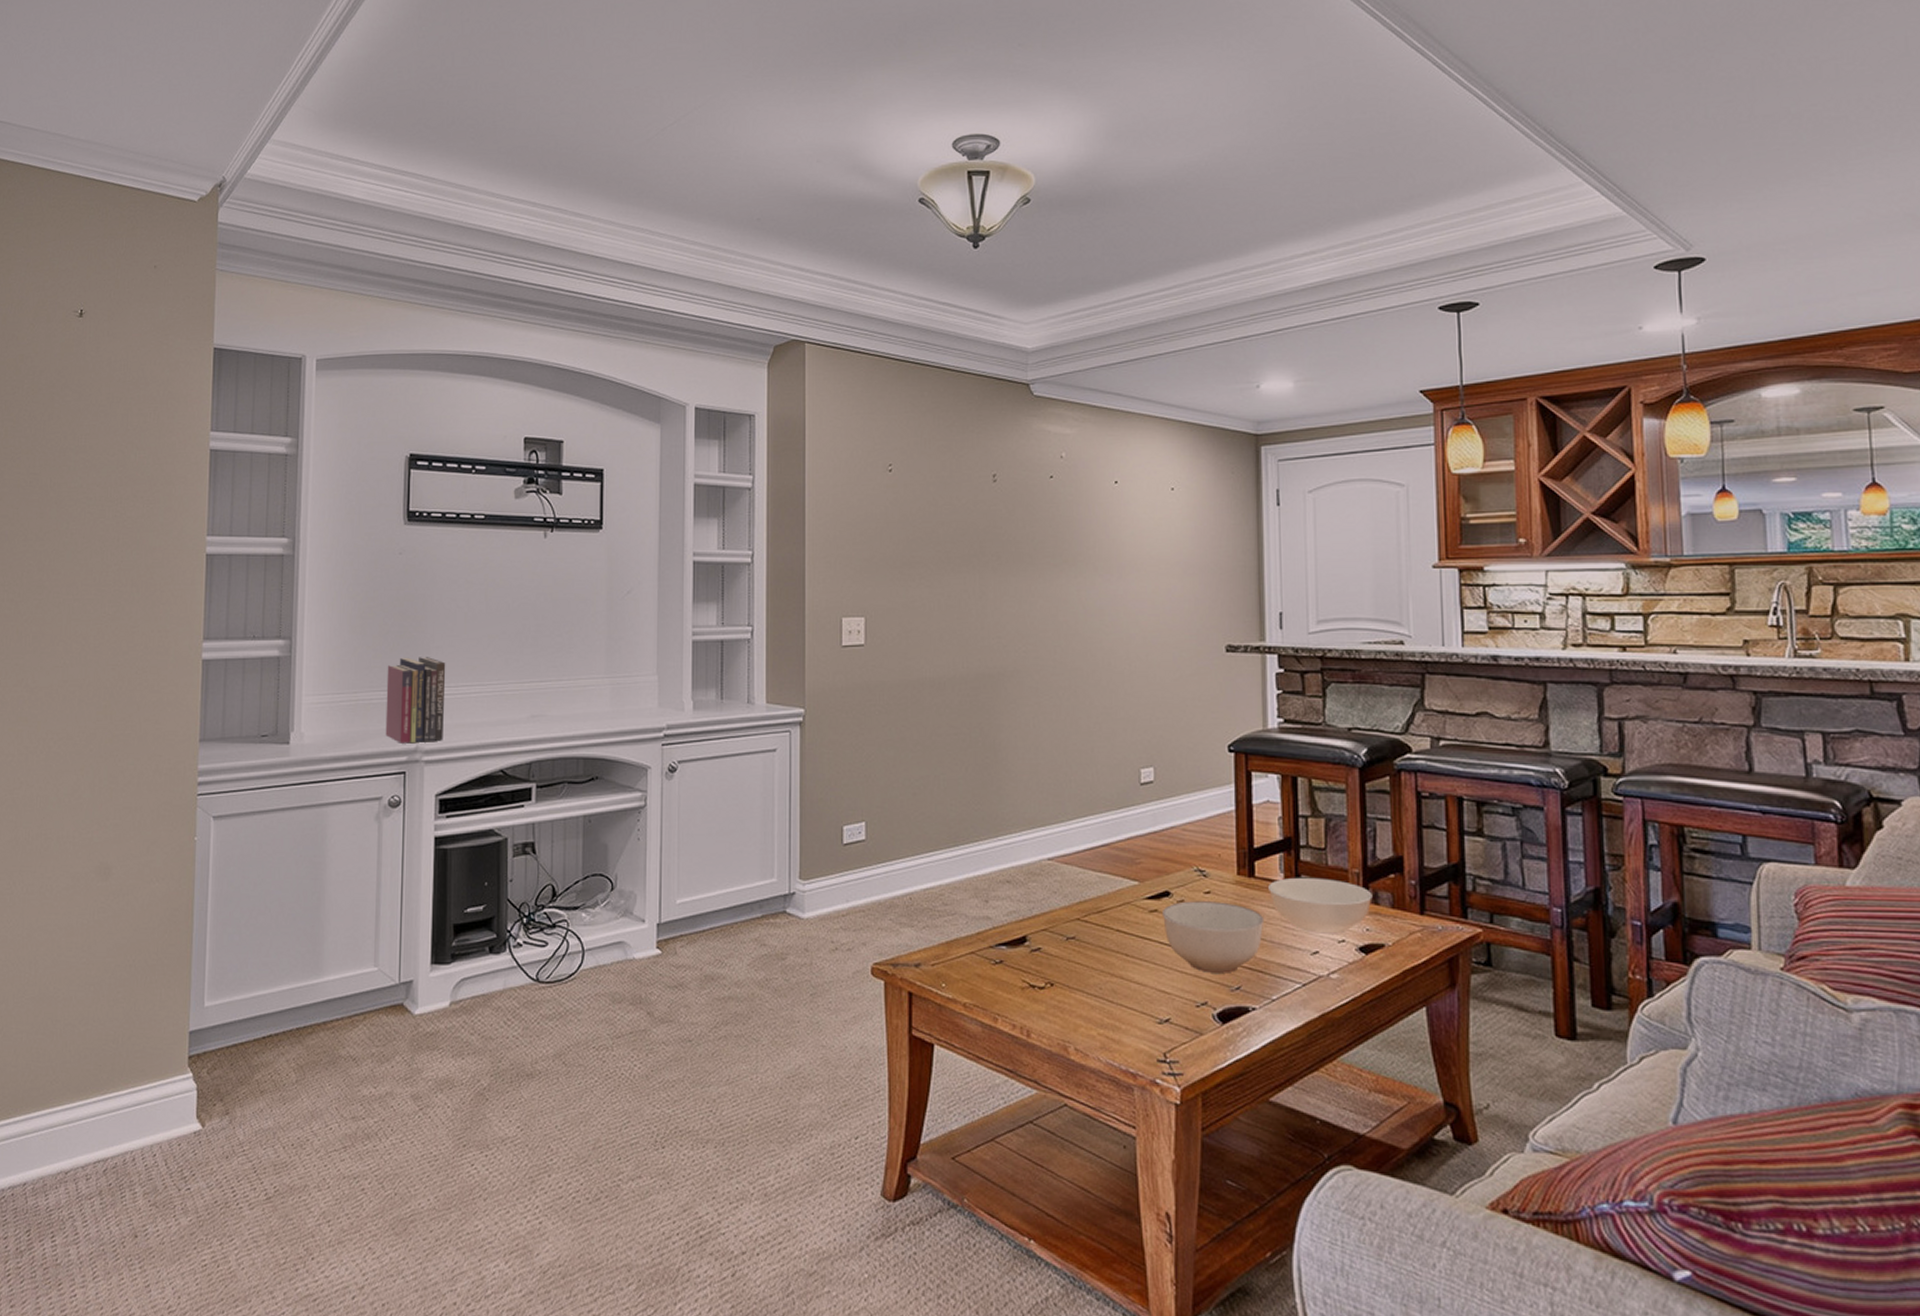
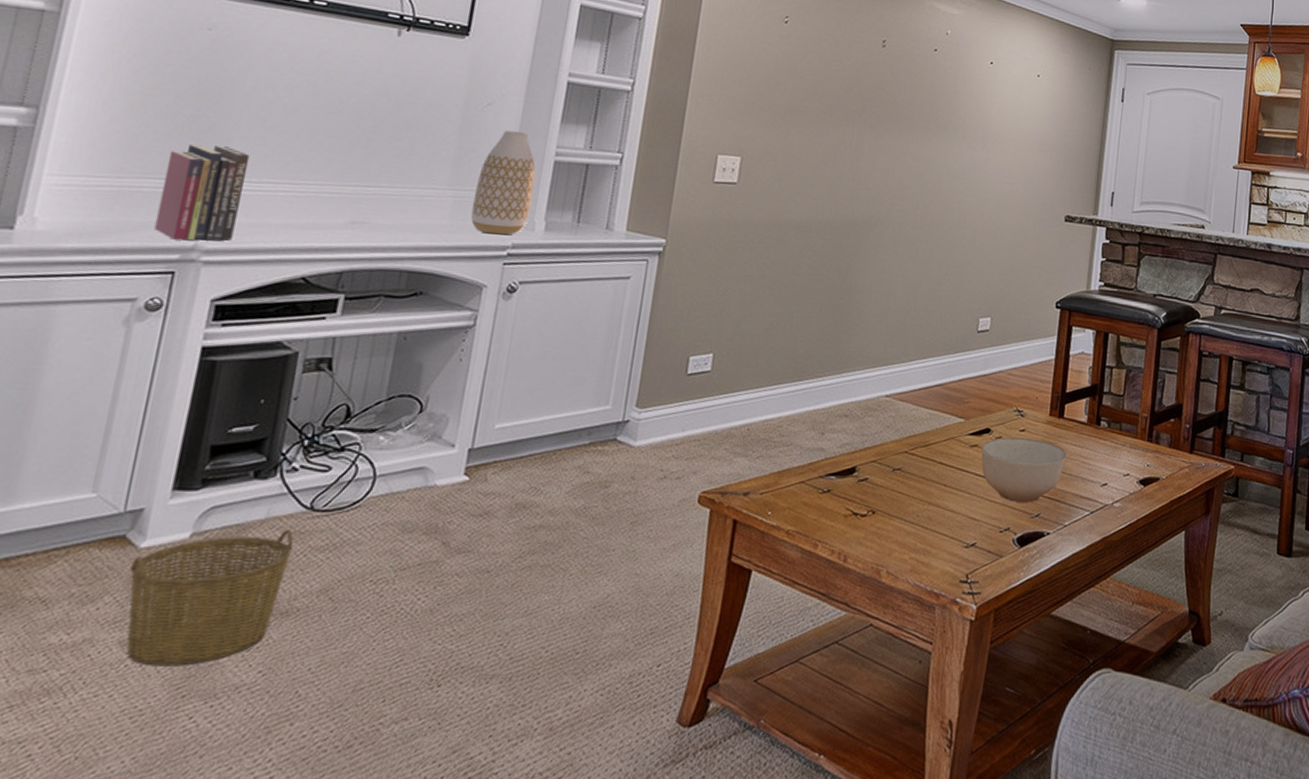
basket: none [411,998,528,1119] -> present [126,528,294,666]
vase: none [627,616,678,717] -> present [470,130,536,235]
bowl: present [1268,877,1373,934] -> none [1073,419,1156,469]

